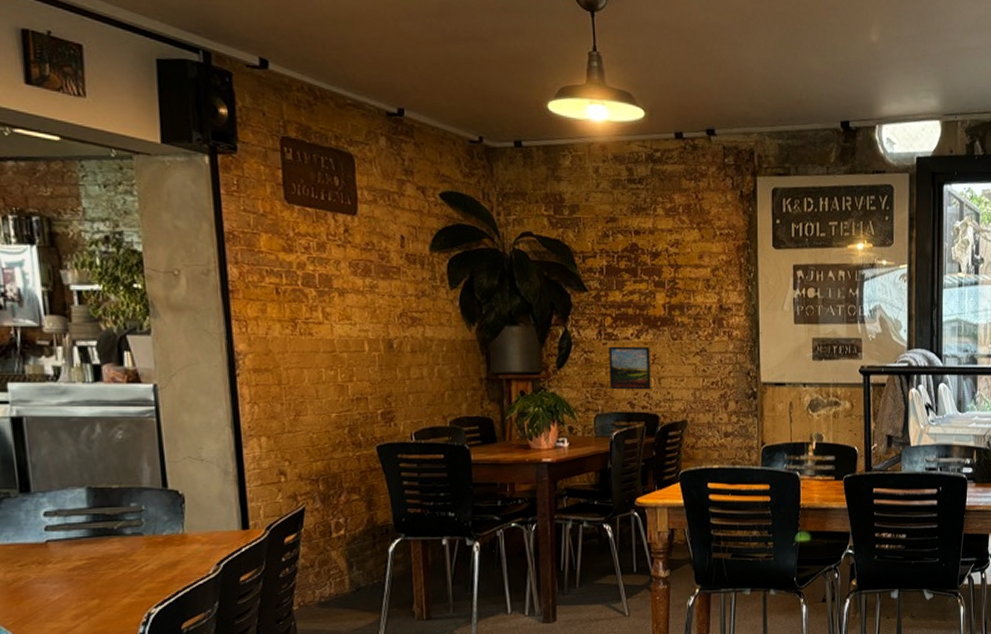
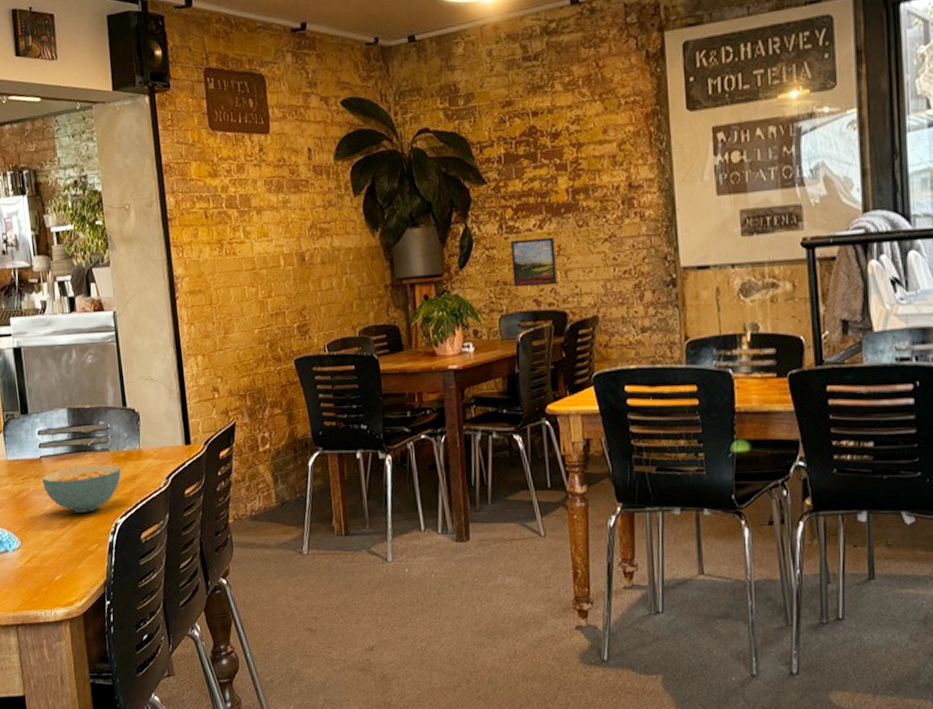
cereal bowl: none [48,549,159,603] -> present [42,464,122,513]

